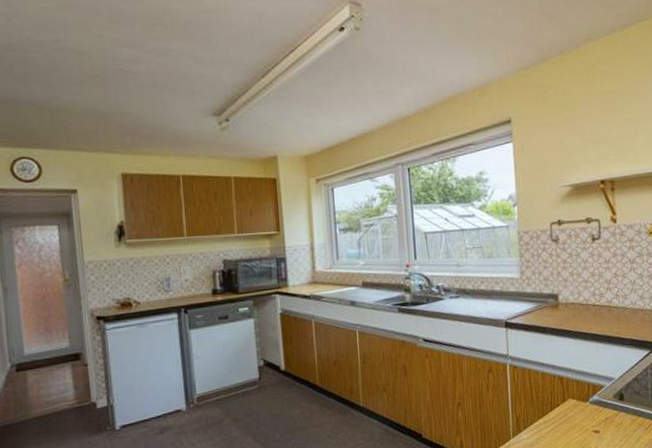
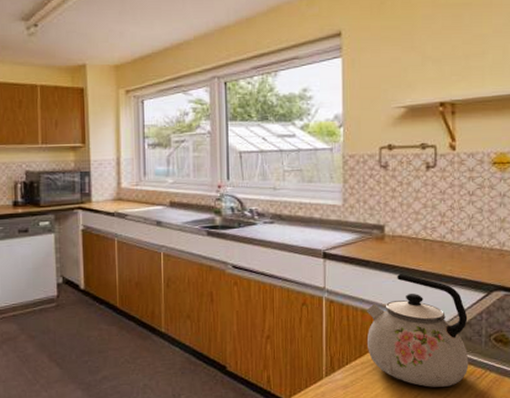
kettle: none [546,337,638,440] -> present [366,273,469,387]

